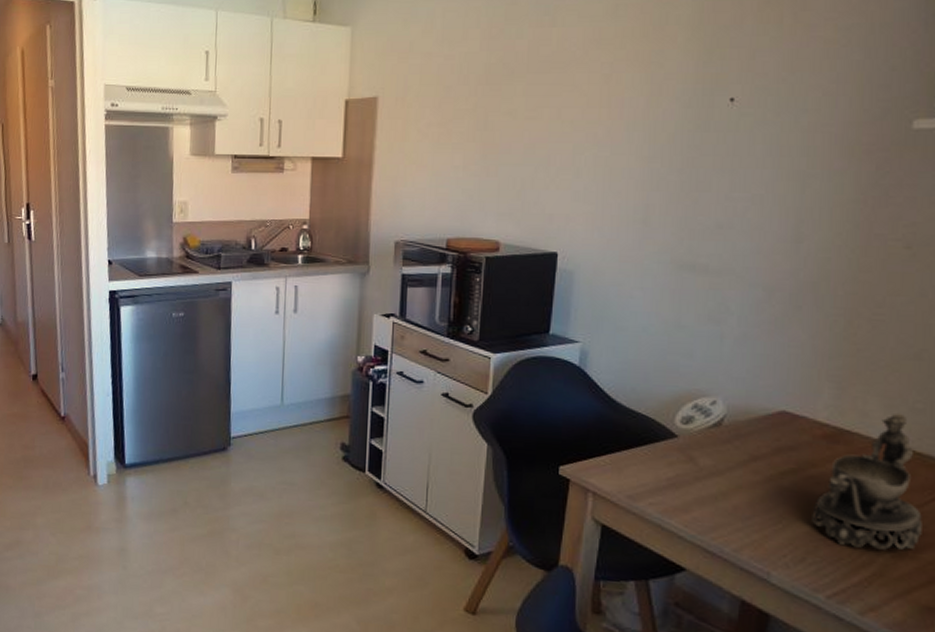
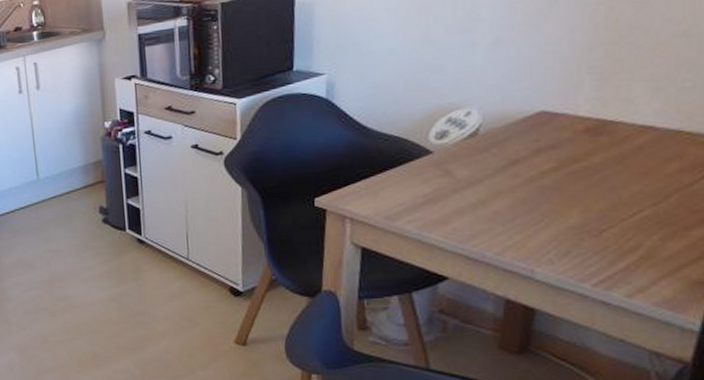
decorative bowl: present [812,413,922,550] -> none [575,94,692,234]

